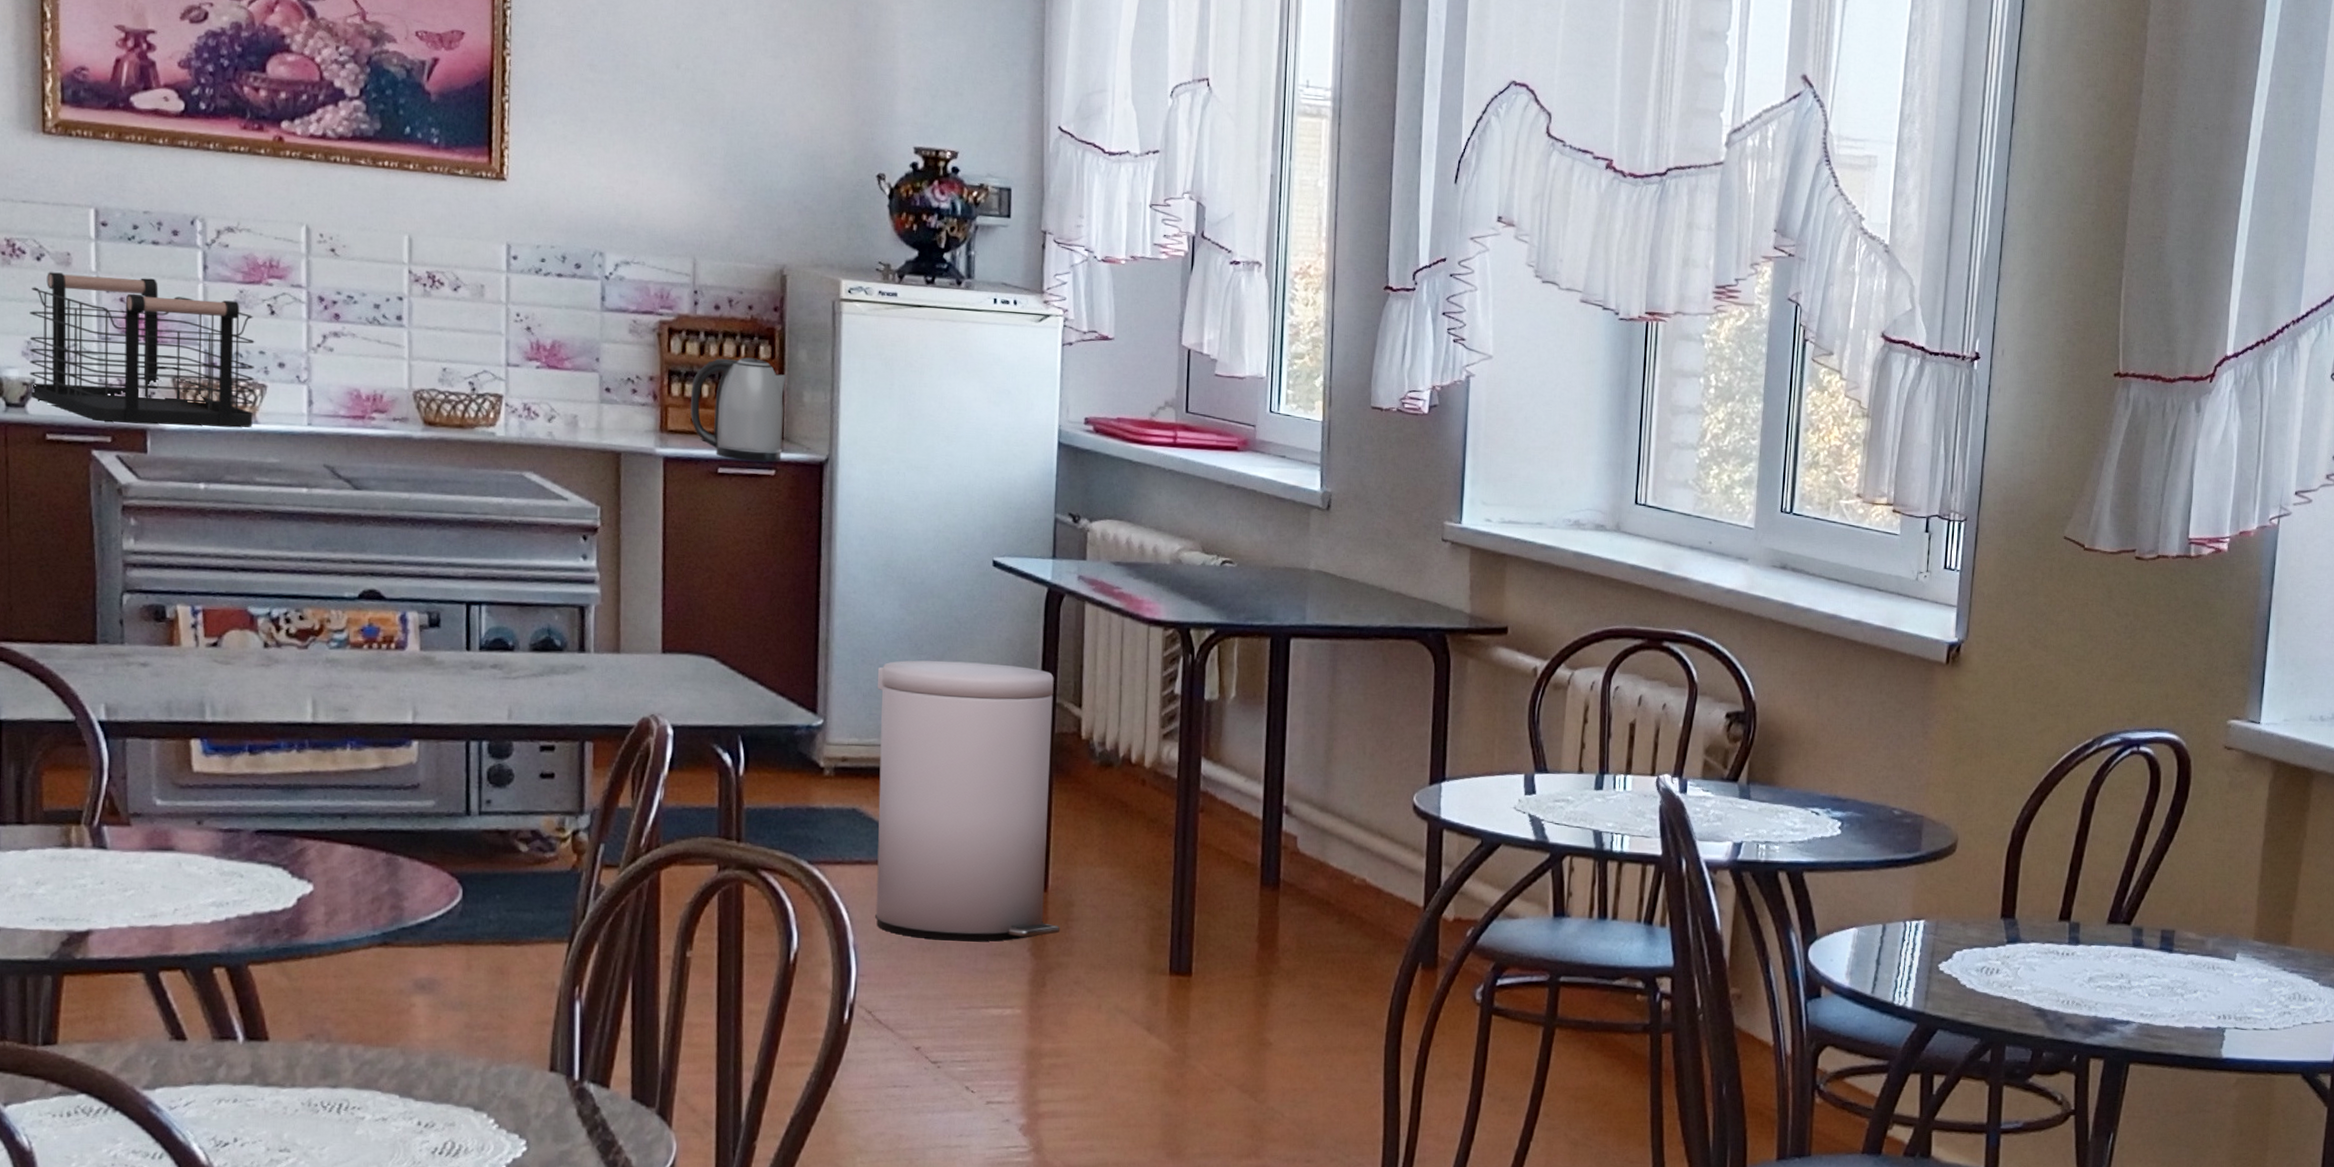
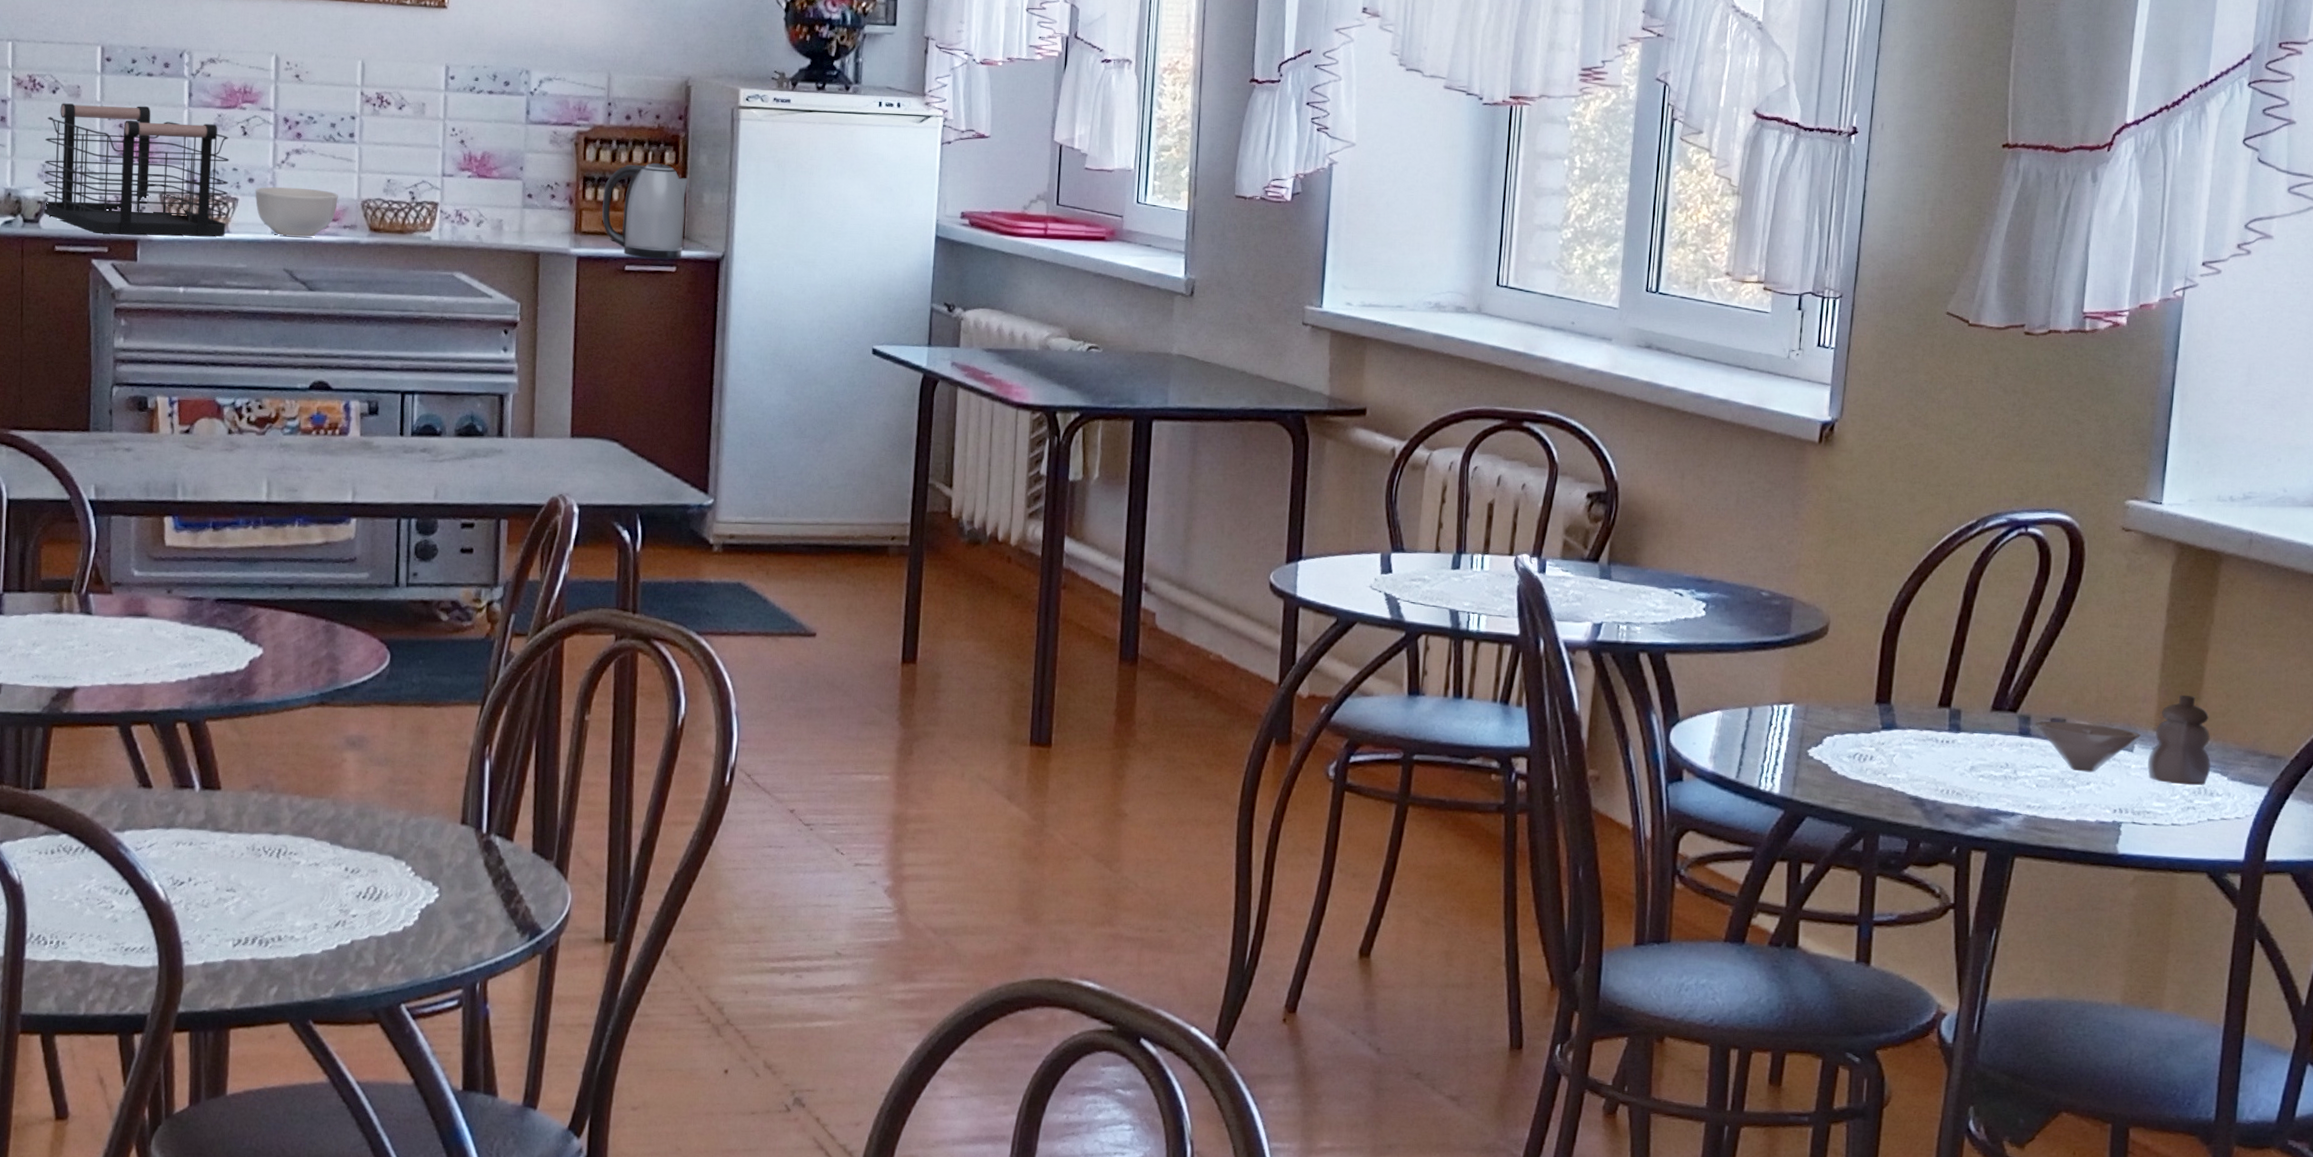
bowl: none [287,373,386,431] -> present [255,186,338,238]
pedal bin: present [875,660,1061,942] -> none [756,443,928,711]
sugar bowl: none [2148,905,2305,992] -> present [2036,694,2211,786]

